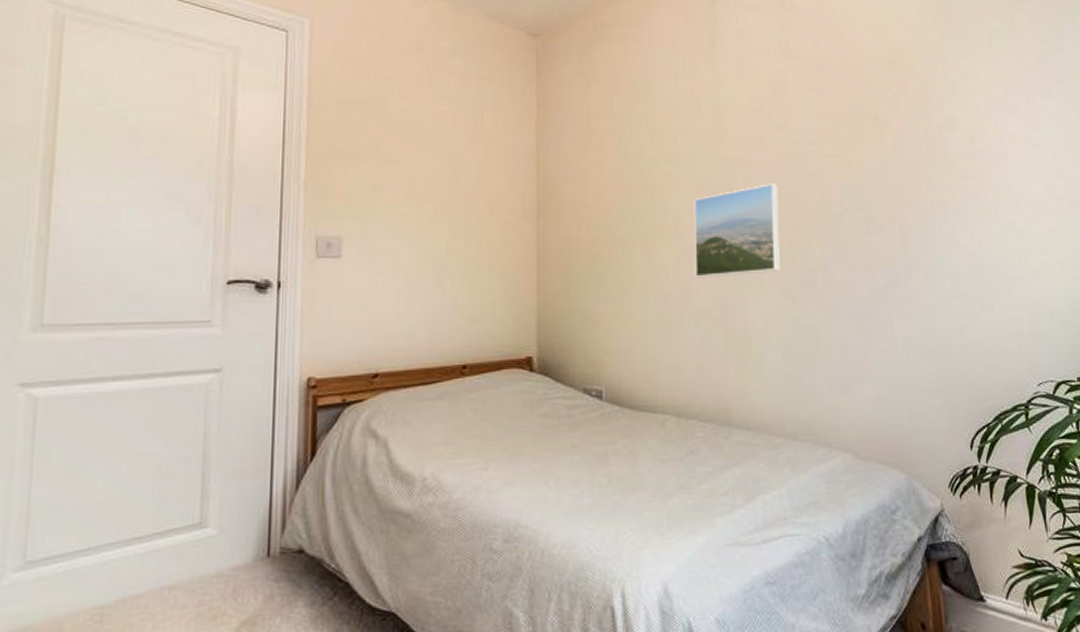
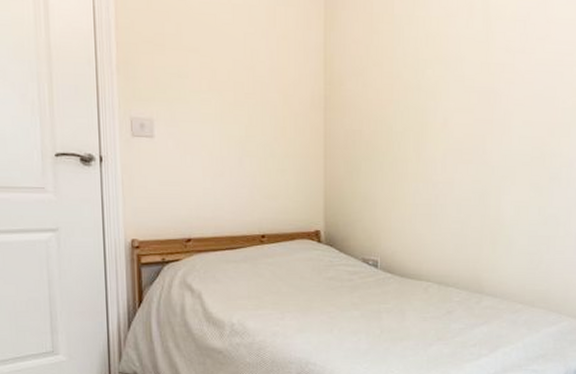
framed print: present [694,184,780,278] -> none [459,89,536,171]

